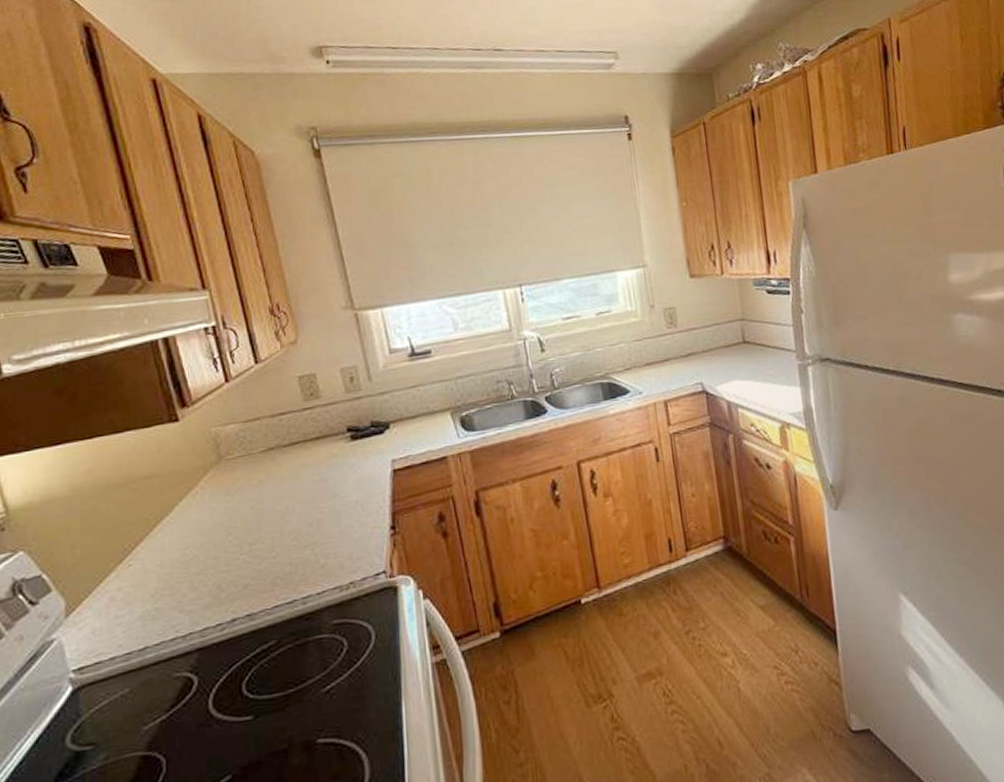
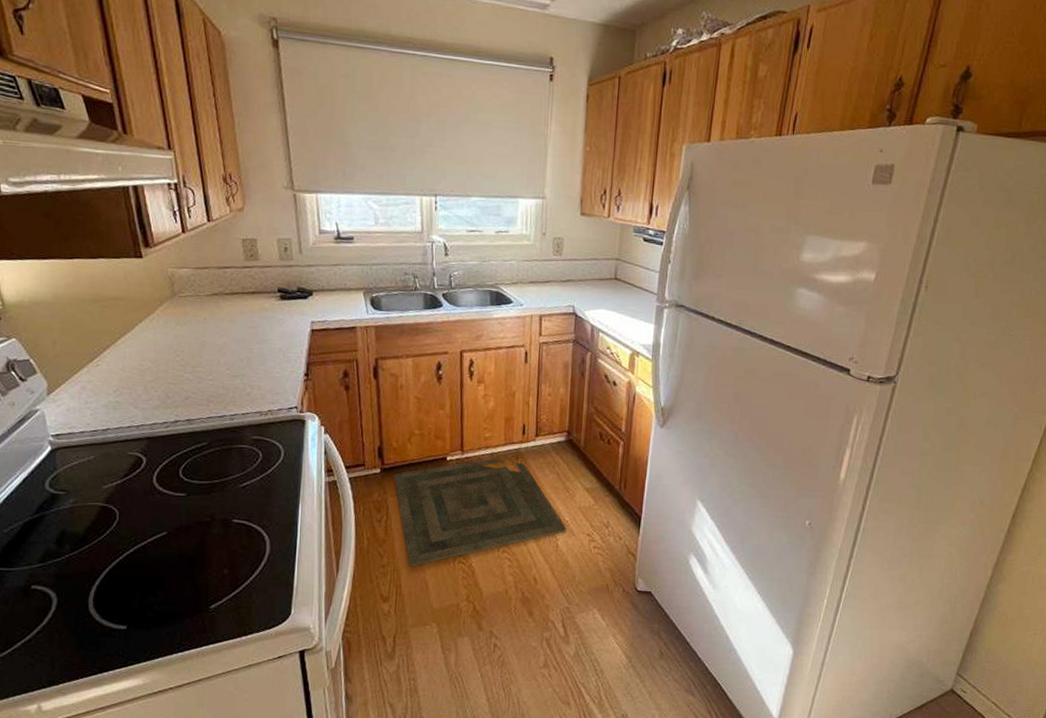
bath mat: none [518,588,746,758] -> present [393,458,566,567]

